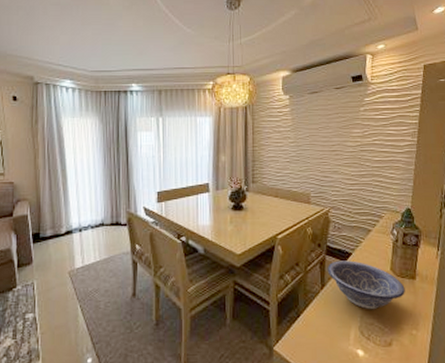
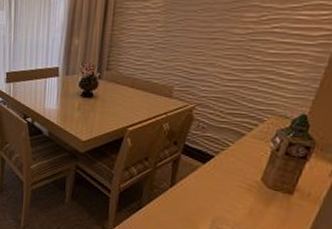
decorative bowl: present [327,260,405,309] -> none [180,161,276,216]

